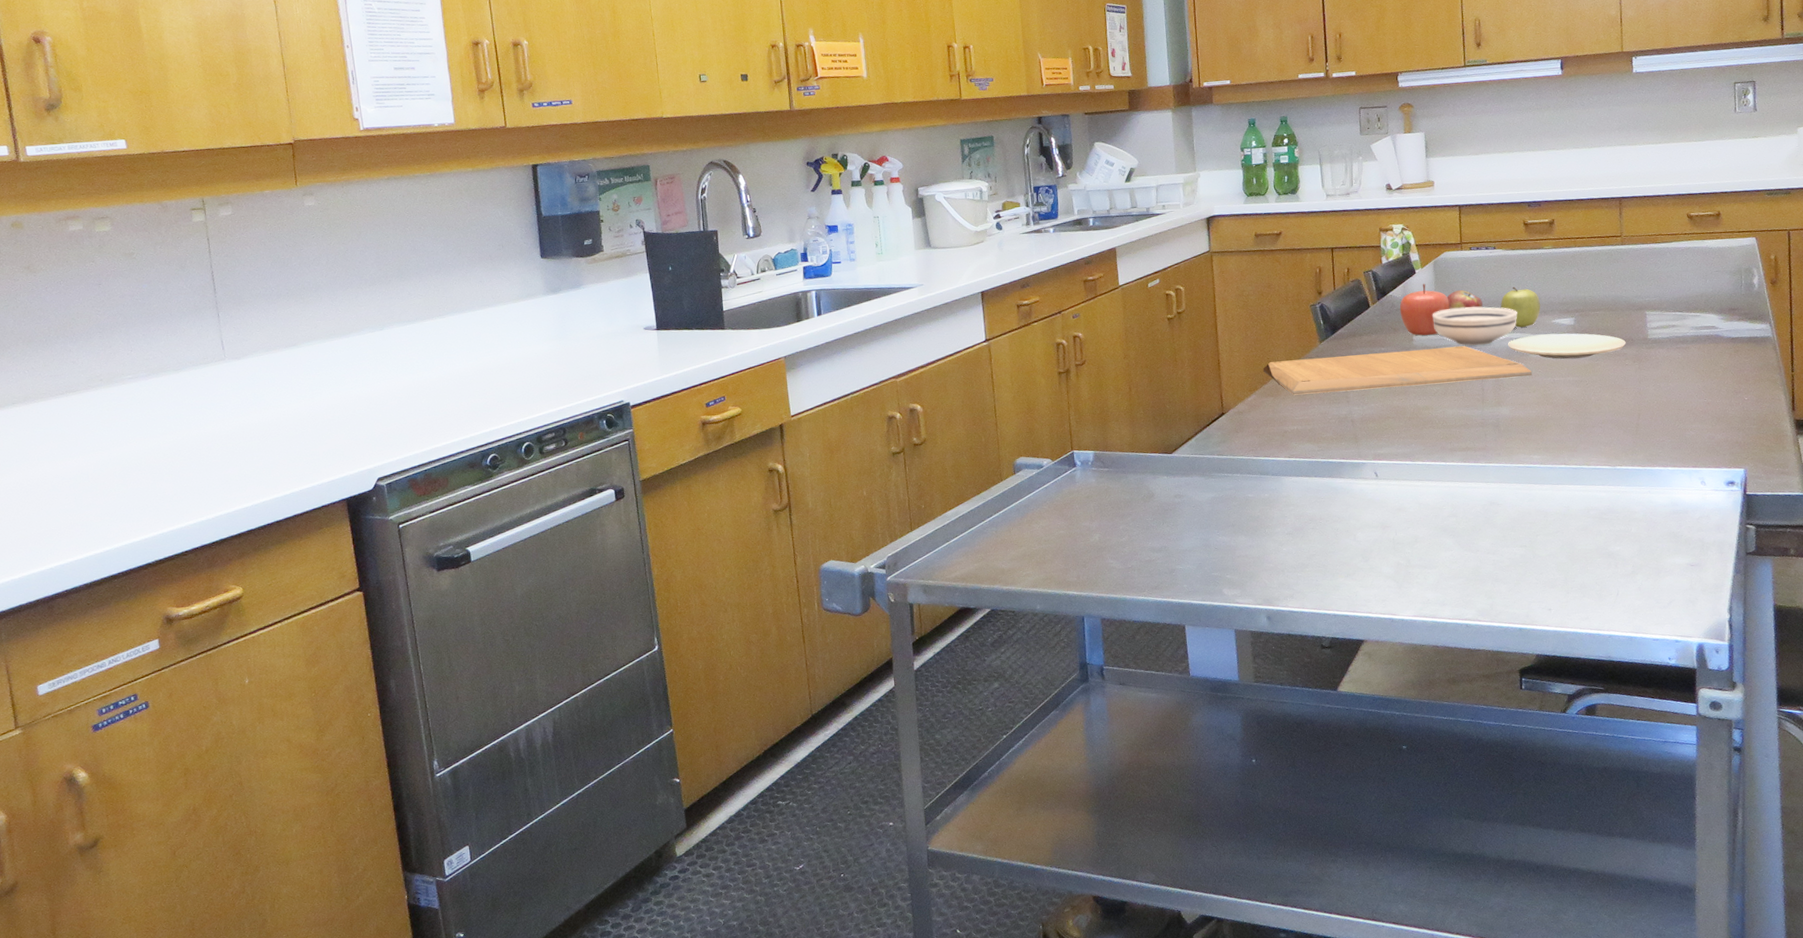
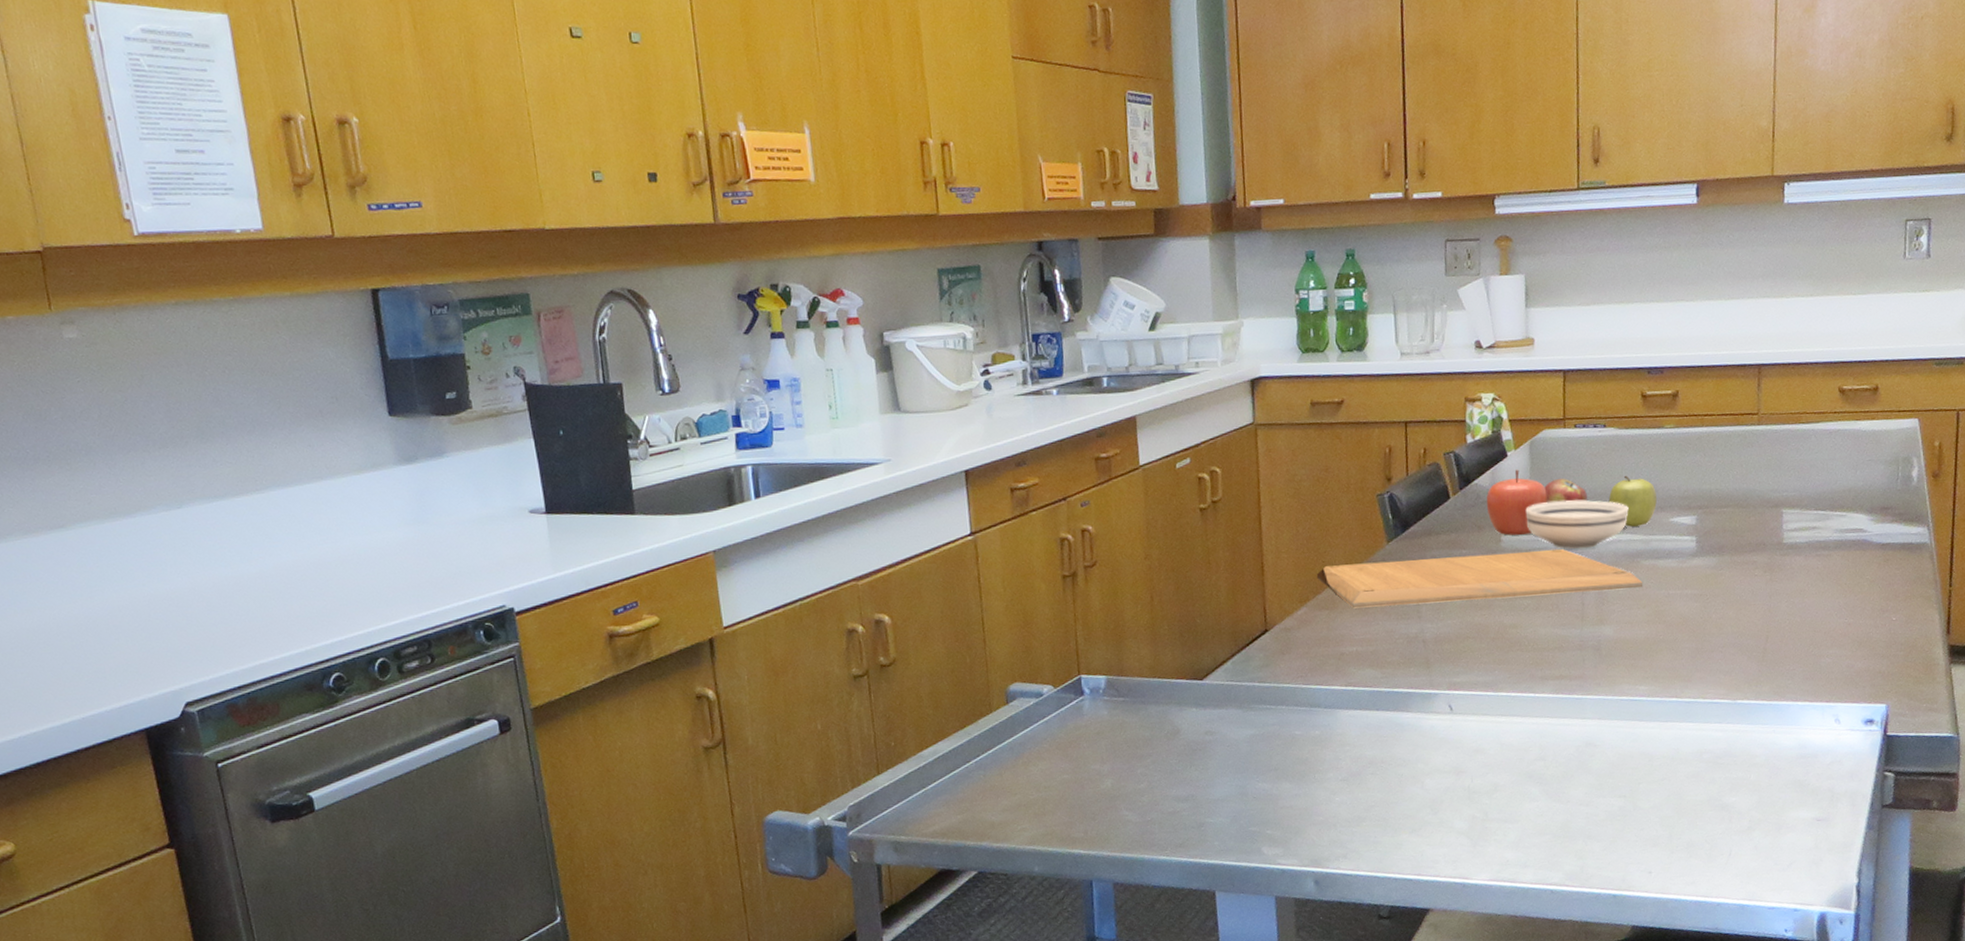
plate: present [1508,333,1626,360] -> none [1616,535,1757,568]

